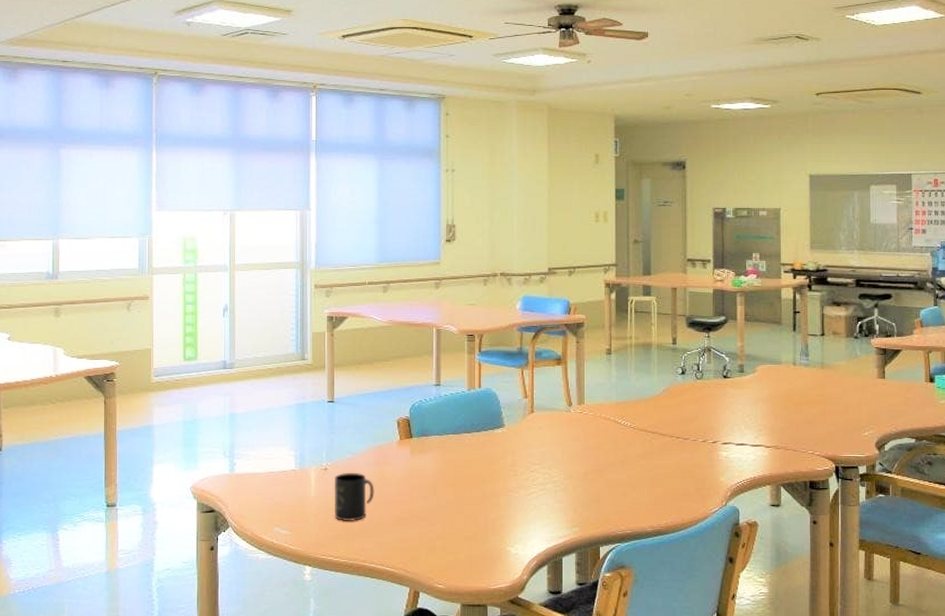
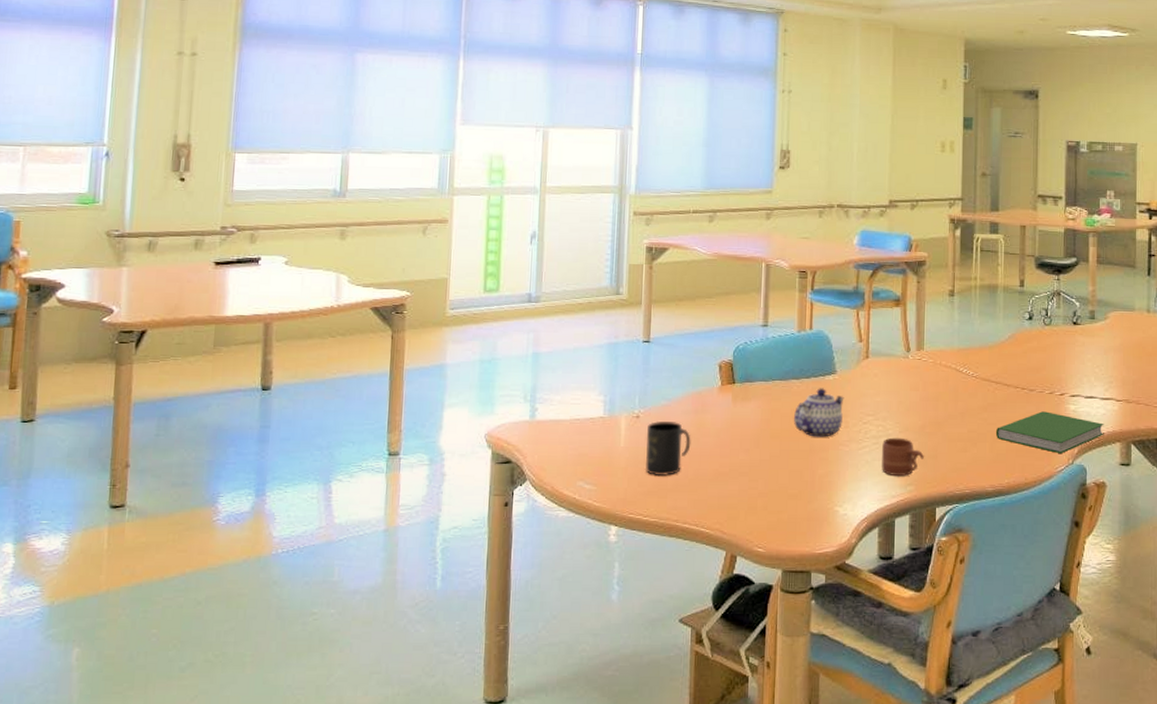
teapot: none [466,440,512,485] -> present [793,388,844,437]
mug: none [549,484,587,518] -> present [882,437,924,476]
hardcover book: none [653,458,755,497] -> present [995,411,1104,454]

